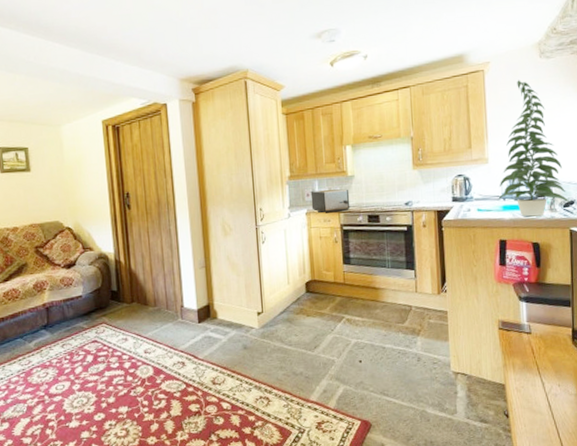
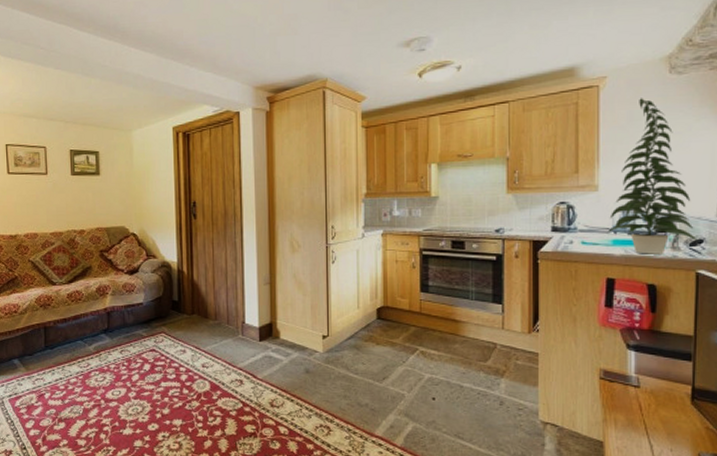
toaster: present [310,188,350,213] -> none [388,209,432,236]

